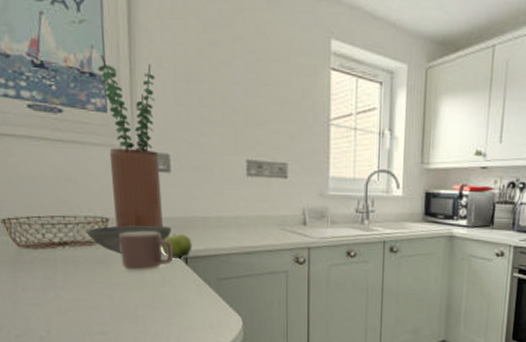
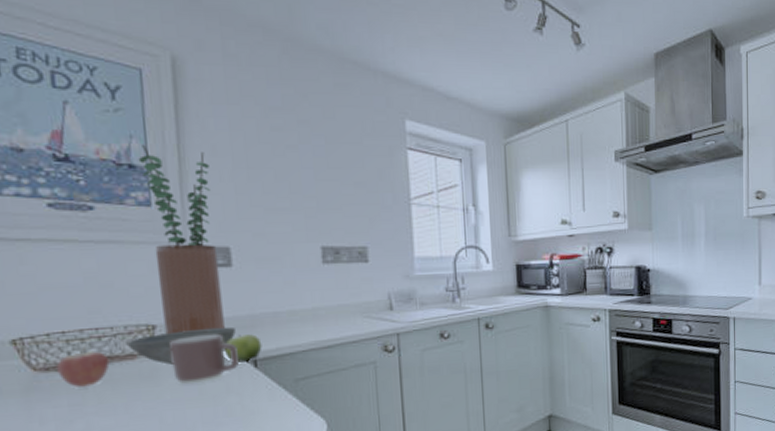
fruit: none [34,229,74,264] -> present [57,345,110,388]

